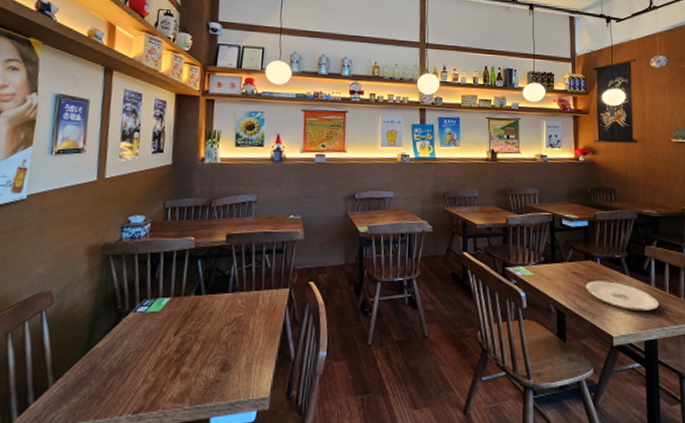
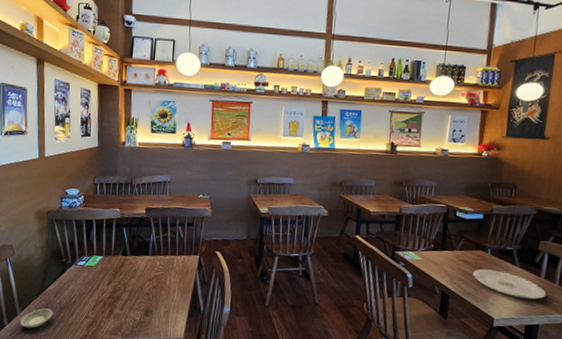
saucer: none [51,375,99,405] -> present [20,308,53,329]

